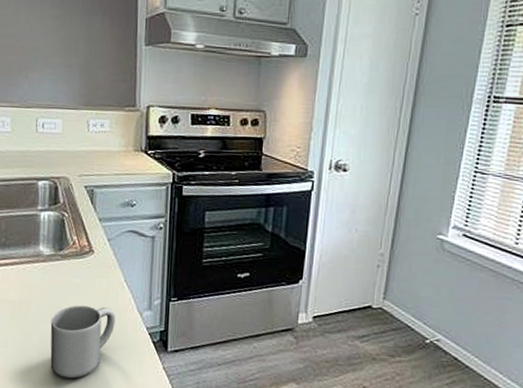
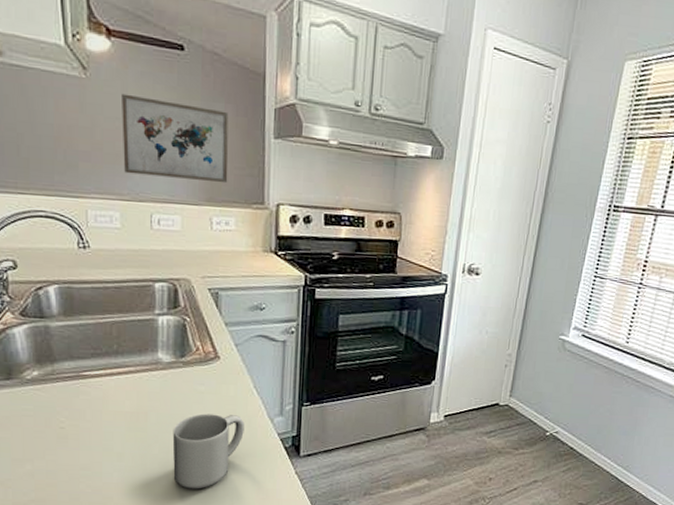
wall art: none [14,14,105,89] -> present [122,93,229,184]

